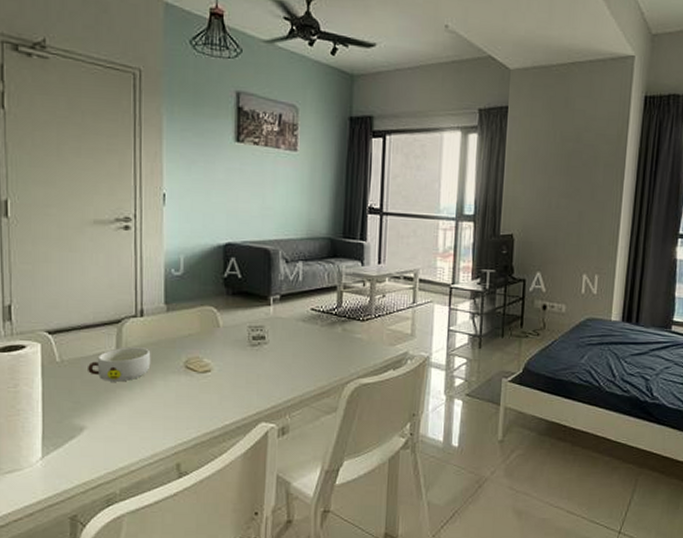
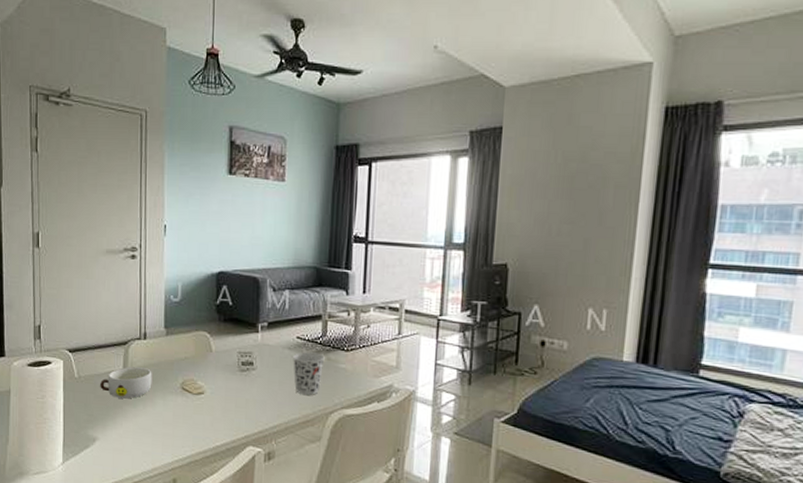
cup: none [306,323,340,367] -> present [292,352,325,396]

